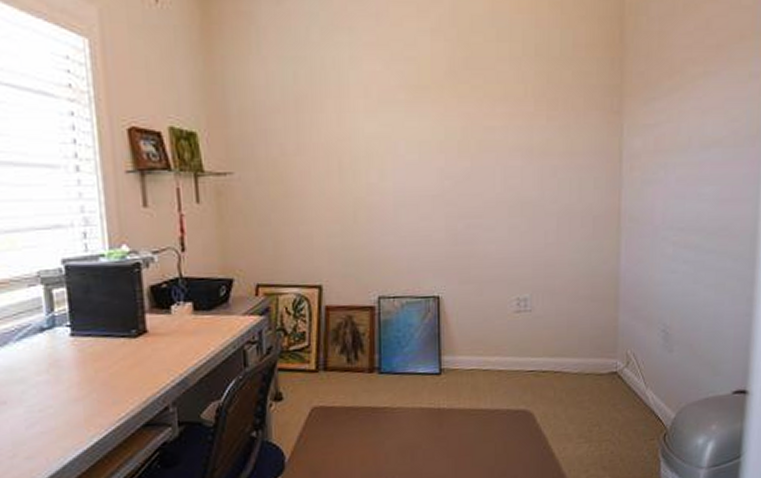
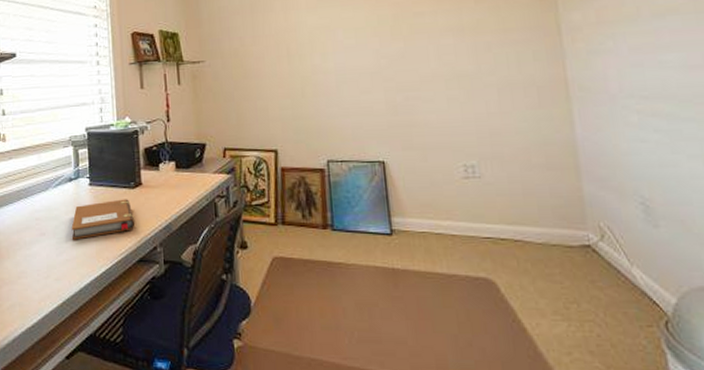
notebook: none [46,351,139,407] -> present [71,199,136,240]

